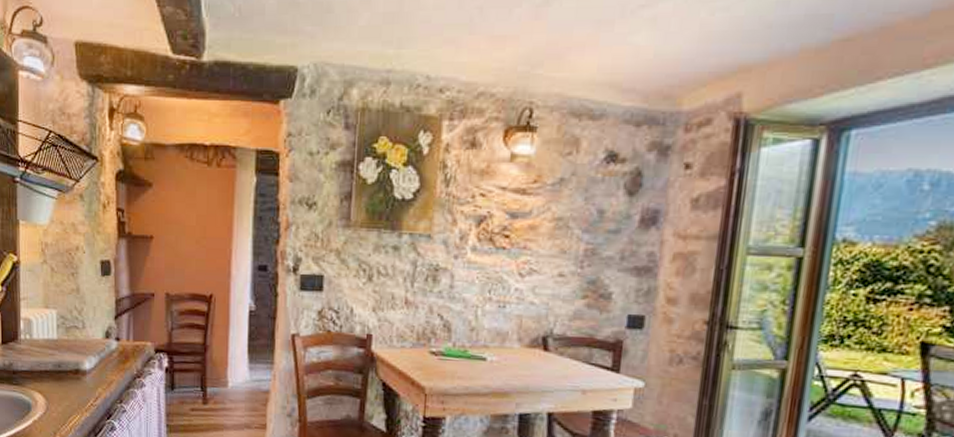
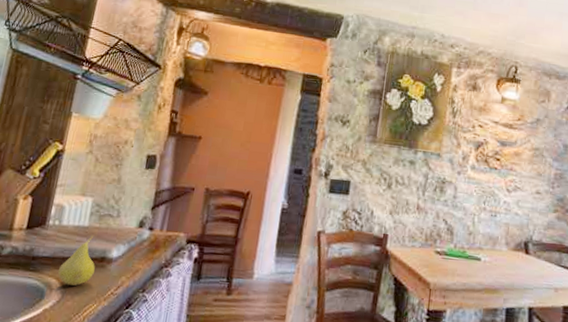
fruit: none [38,347,71,398] -> present [57,235,95,286]

